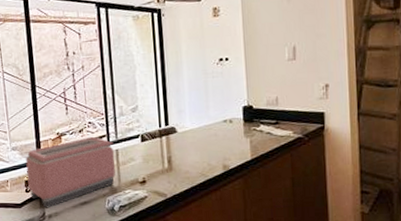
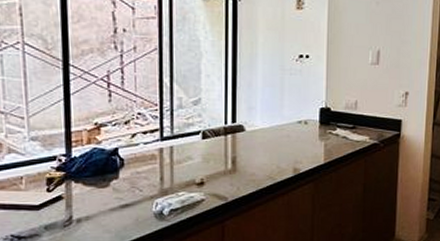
toaster: present [25,136,116,208] -> none [49,129,168,211]

